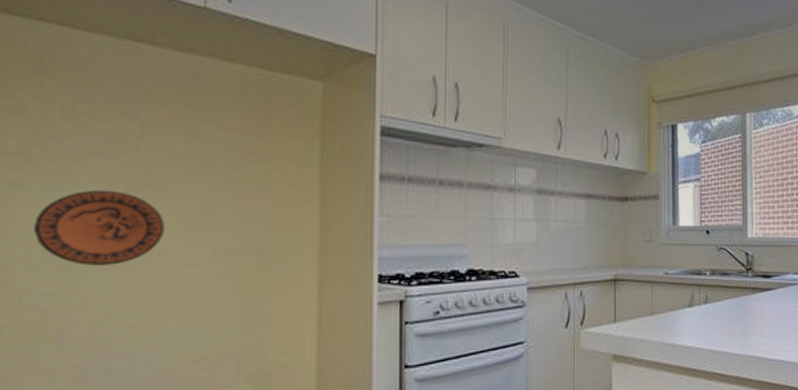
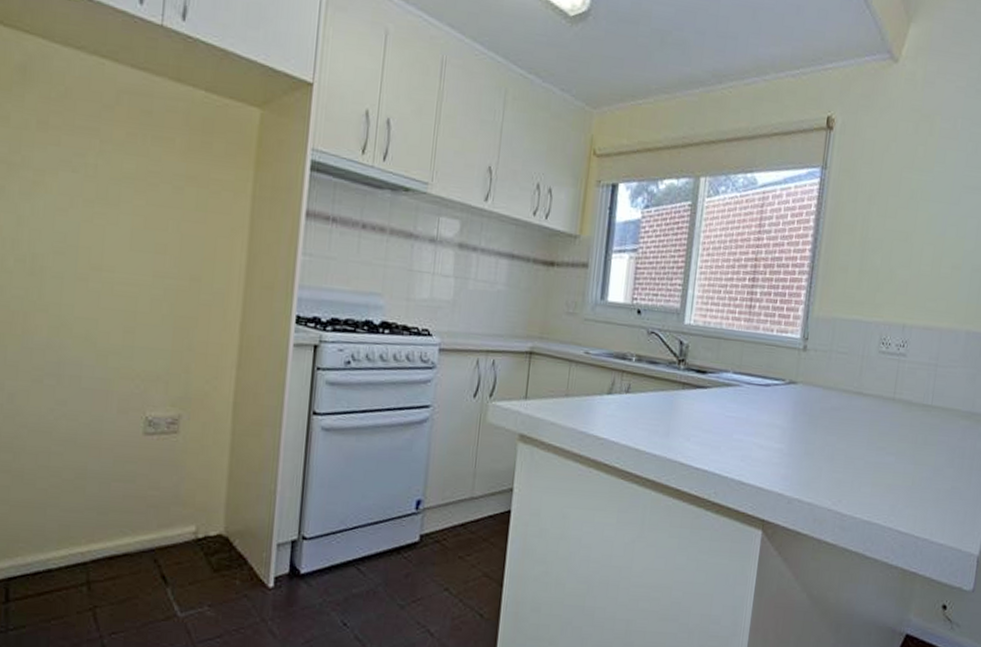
decorative plate: present [34,190,165,266] -> none [10,201,114,276]

